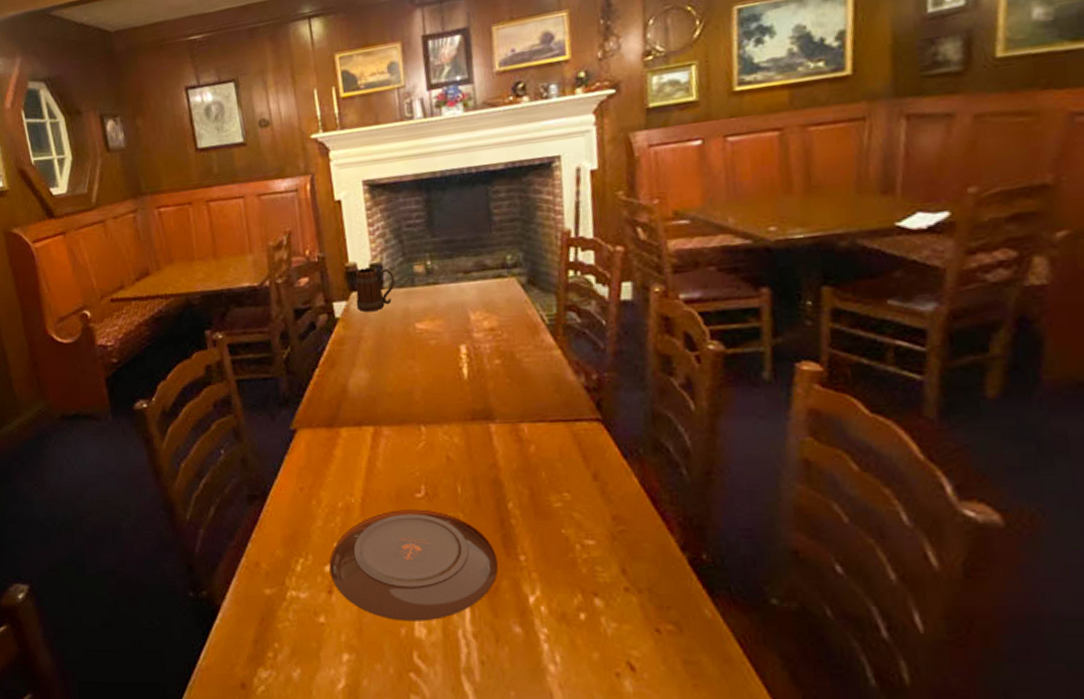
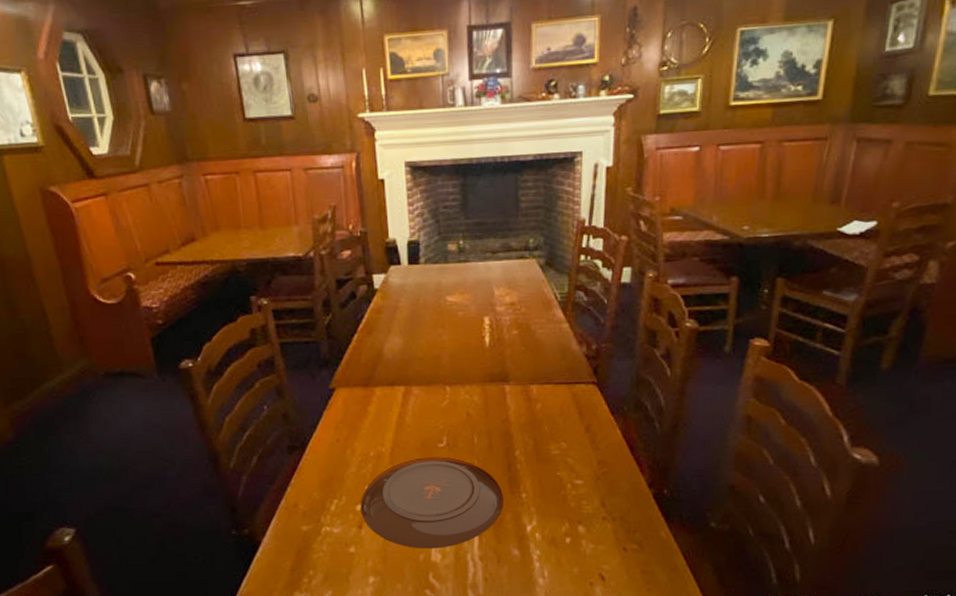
beer mug: present [355,267,396,312] -> none [394,244,431,285]

